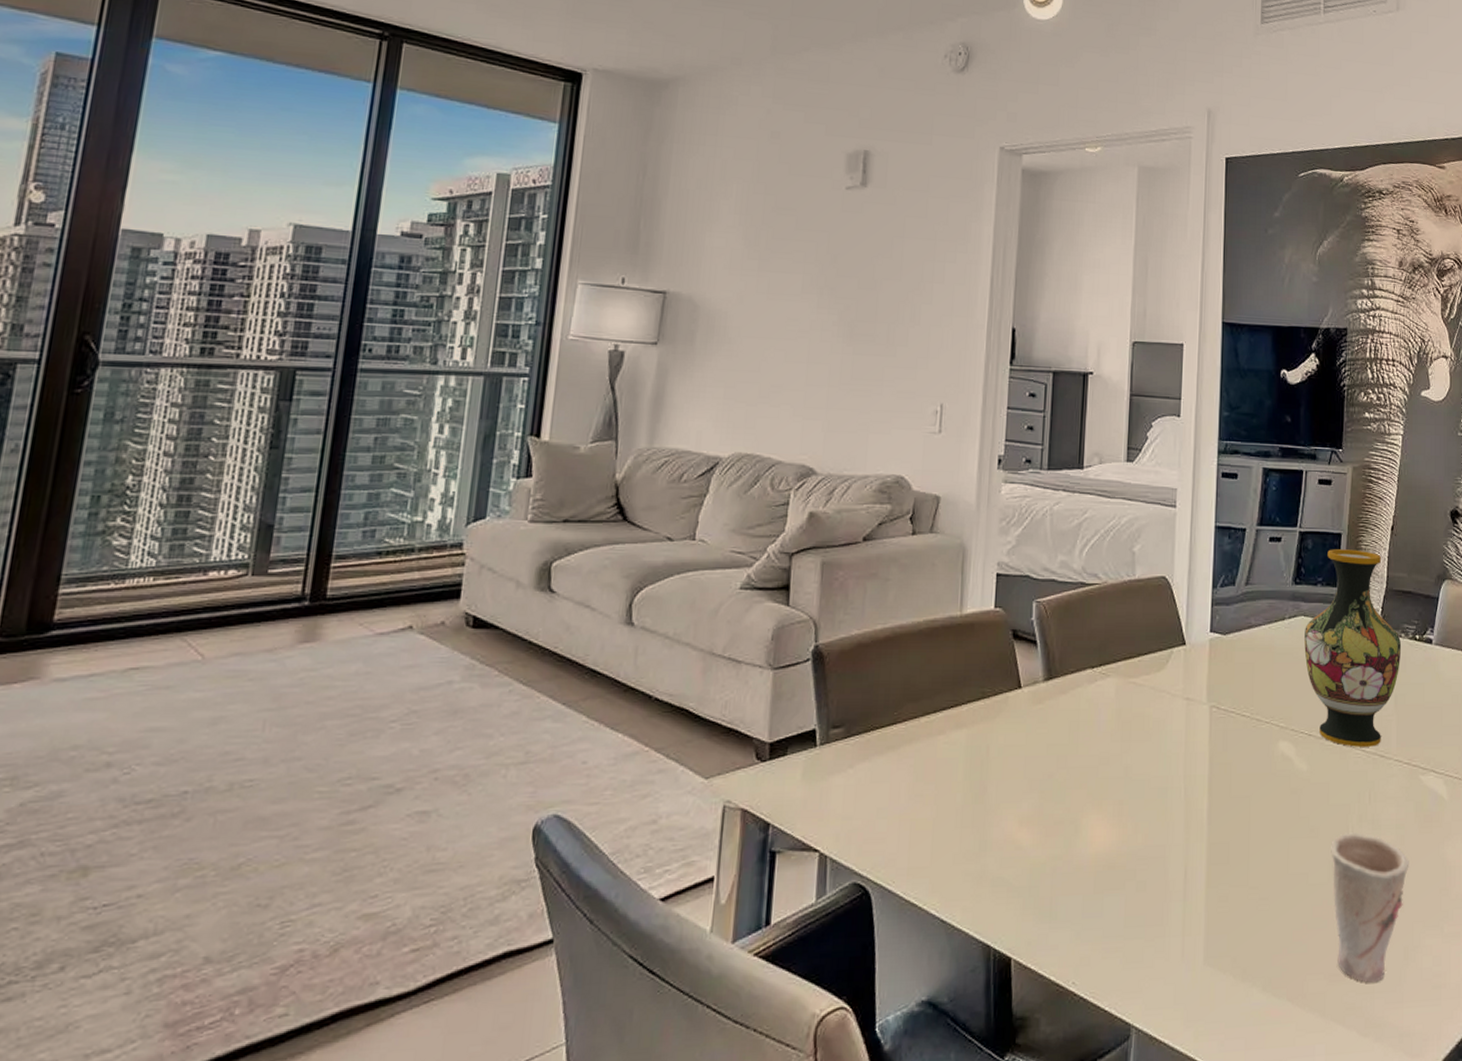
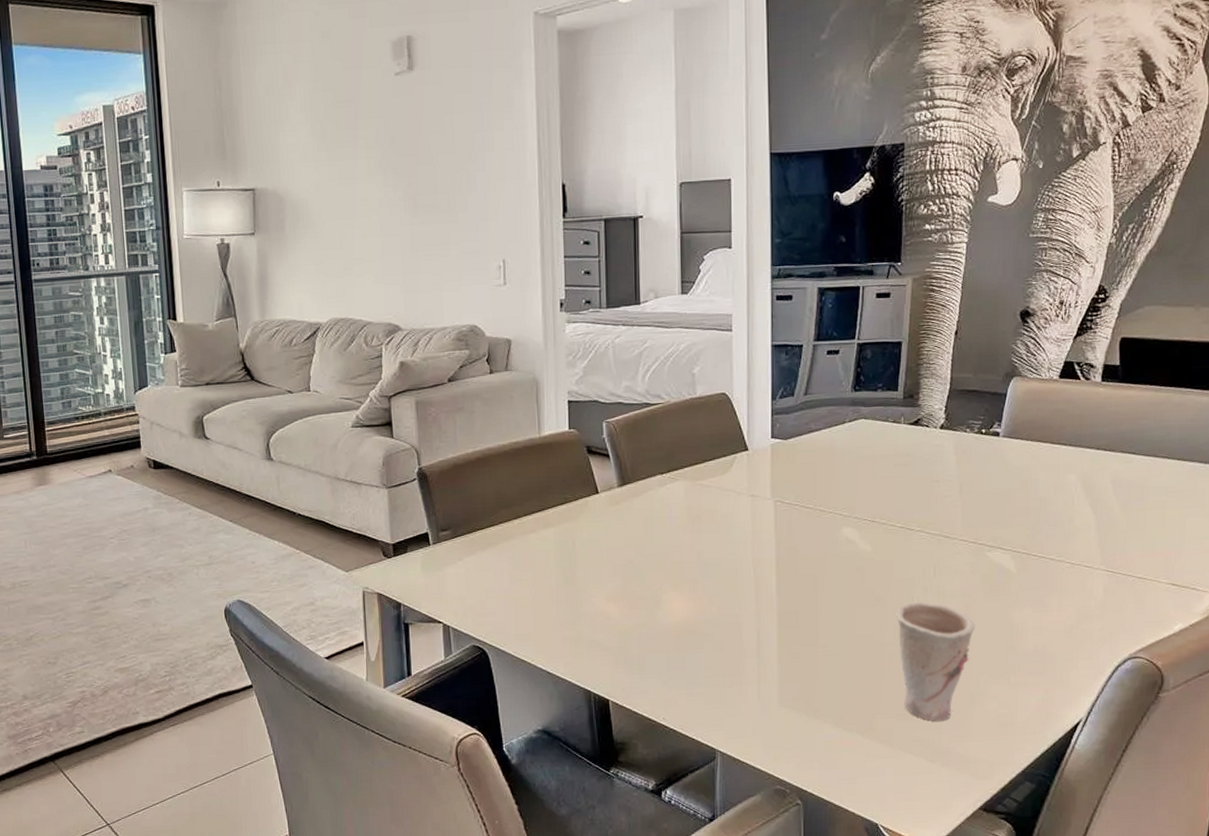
vase: present [1304,549,1402,747] -> none [866,355,967,530]

